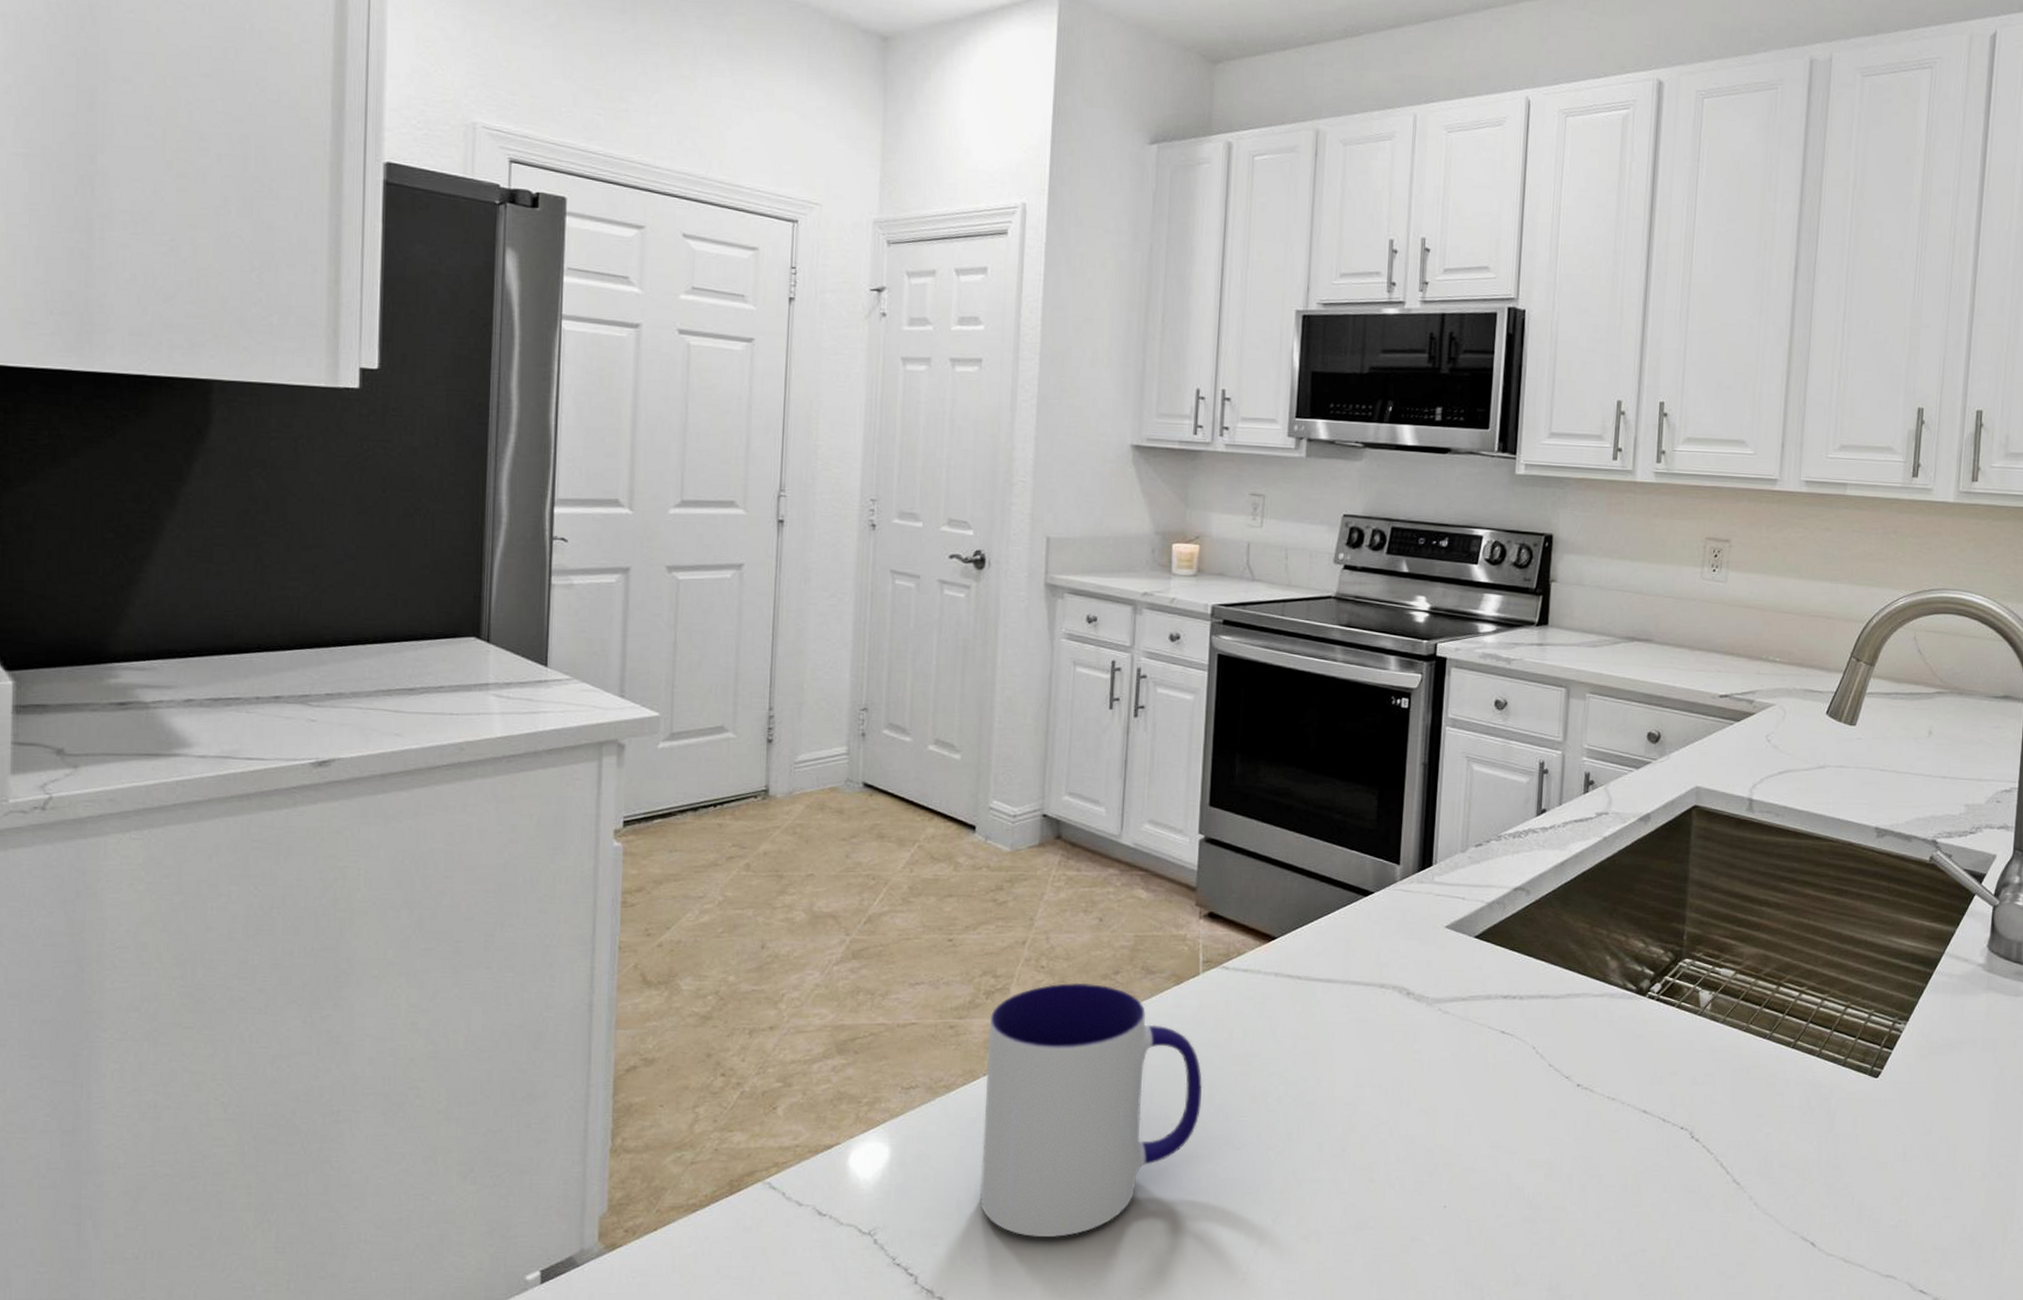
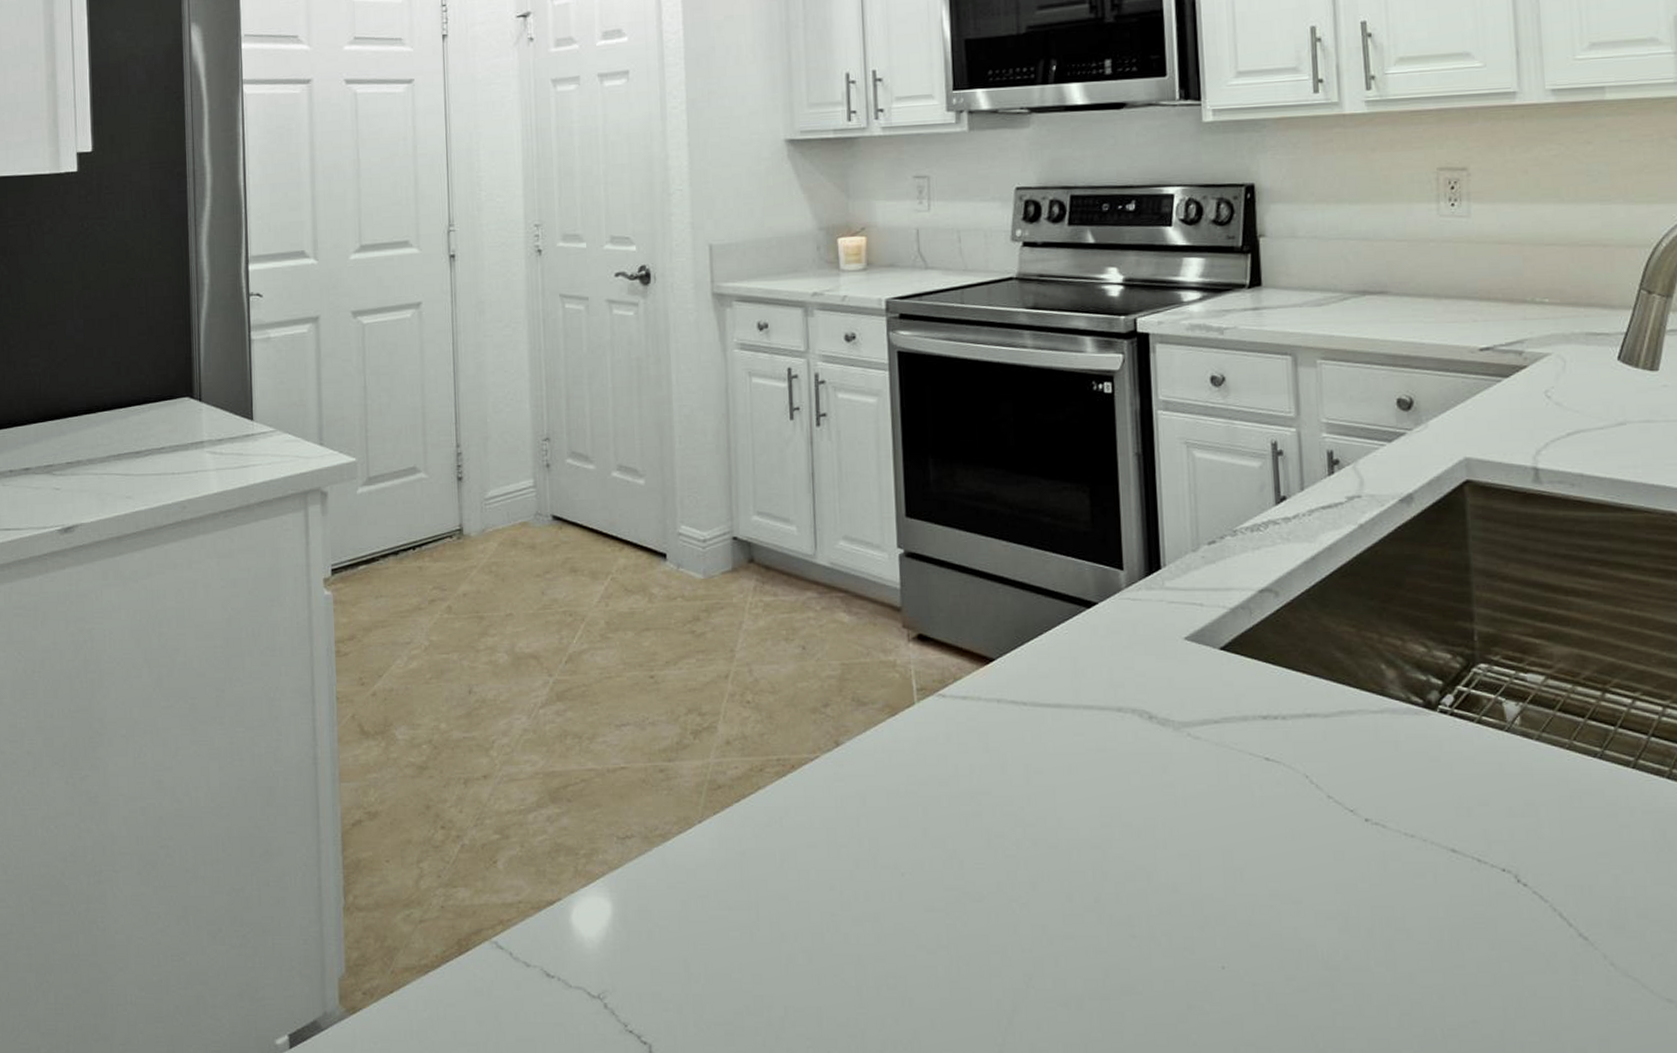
mug: present [979,982,1203,1238] -> none [699,717,933,1003]

